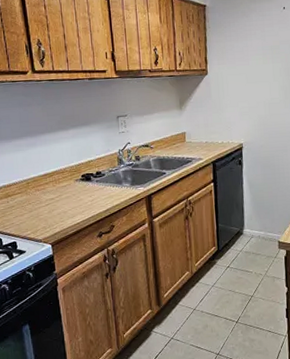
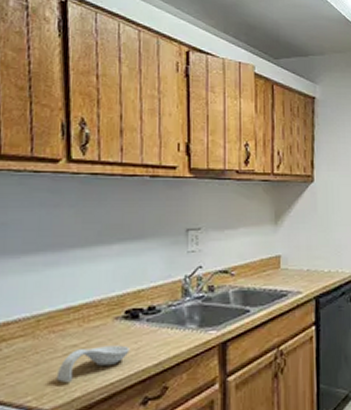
spoon rest: none [43,198,87,223] -> present [56,345,130,383]

